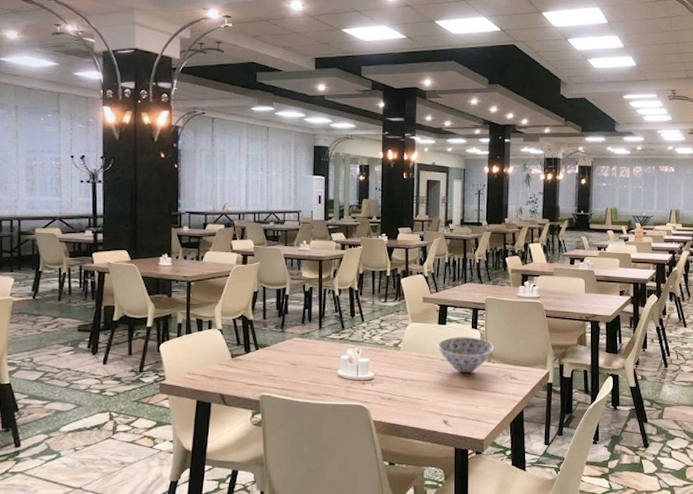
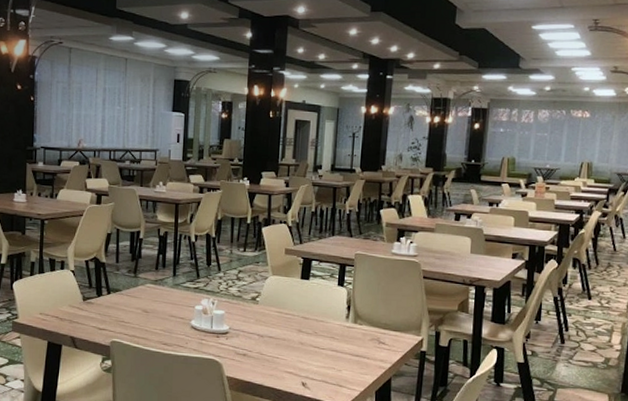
bowl: present [437,337,495,373] -> none [299,293,363,333]

